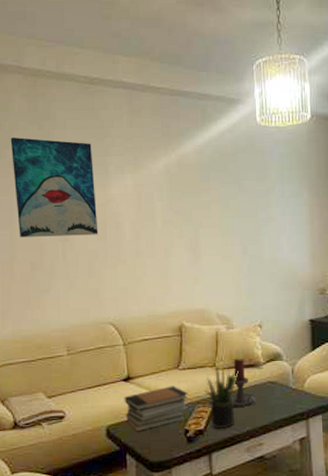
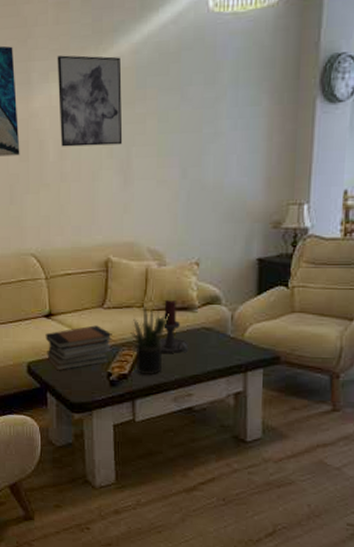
wall art: none [131,152,191,228] -> present [57,55,123,147]

